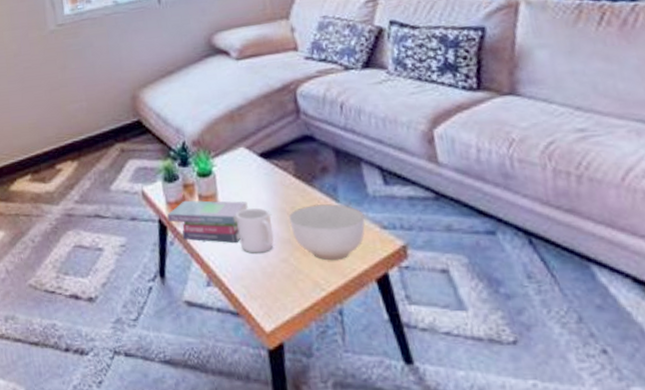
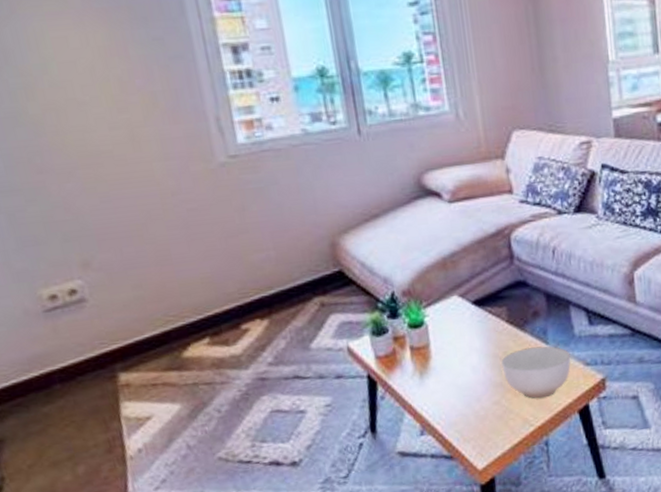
books: present [167,200,248,243] -> none [377,350,462,393]
mug: present [235,207,274,253] -> none [448,355,487,400]

